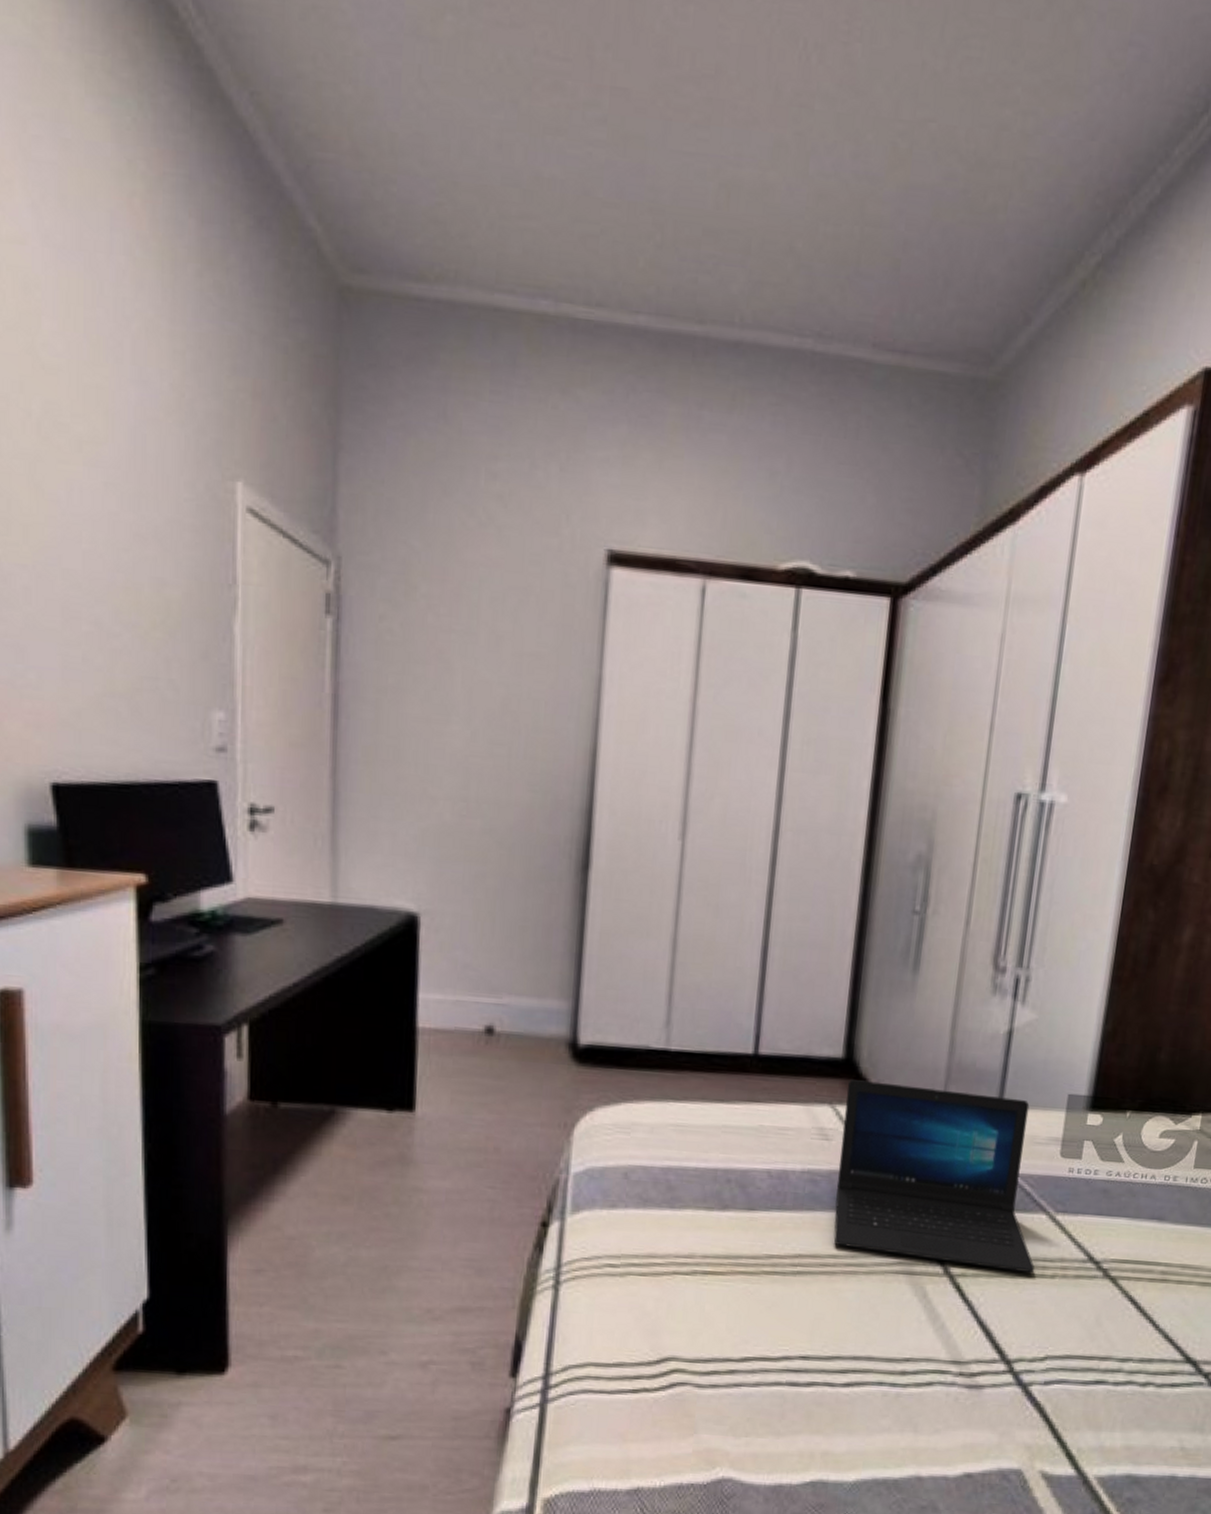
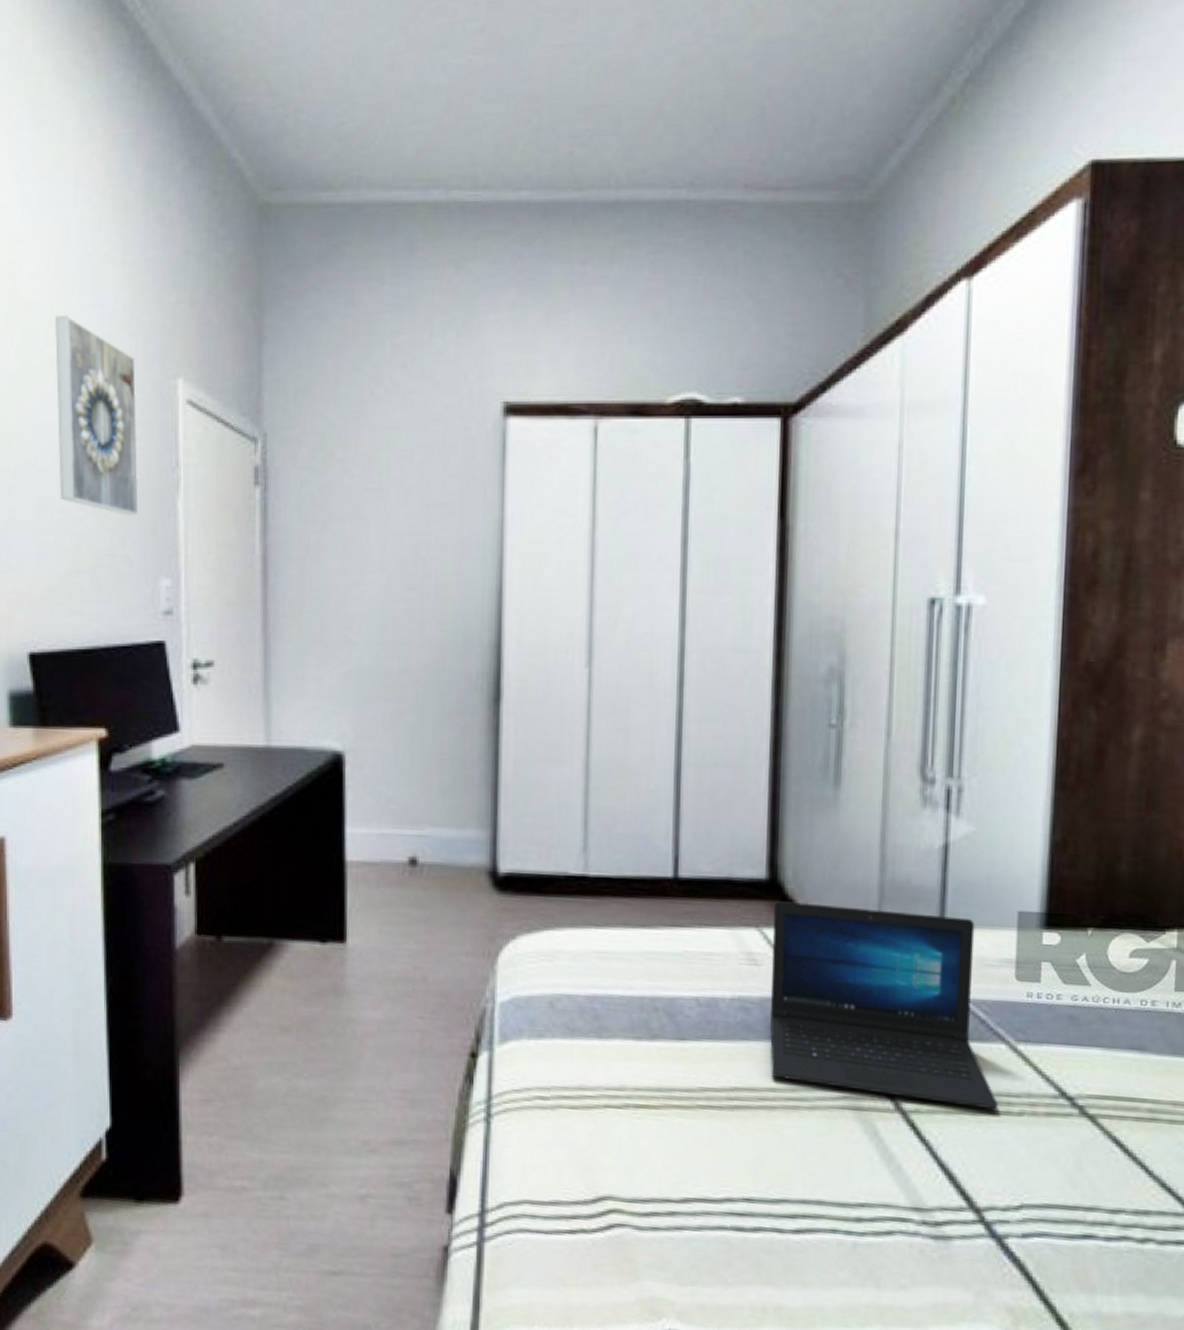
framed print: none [83,387,188,636] -> present [54,314,139,516]

